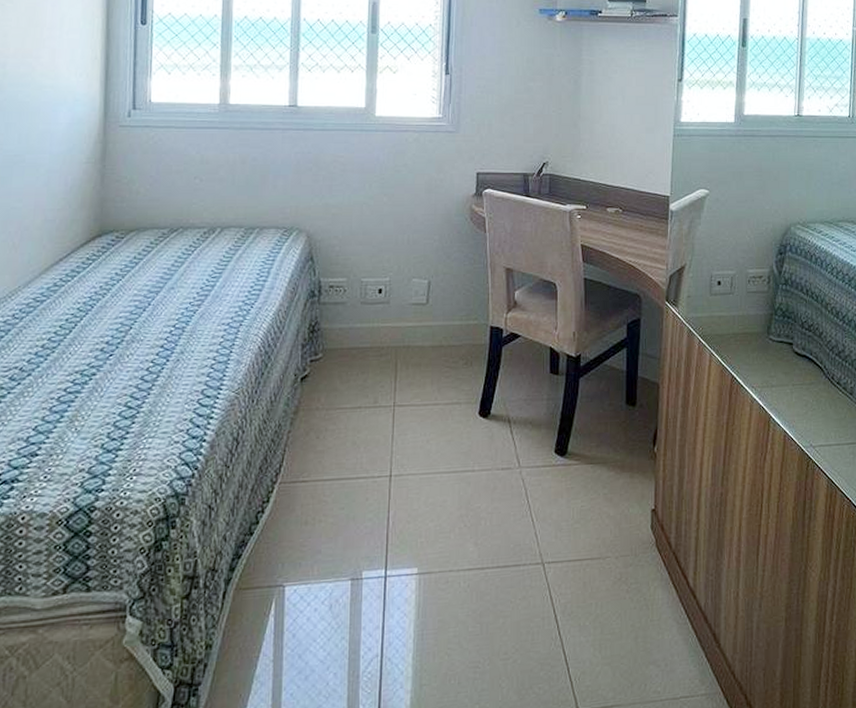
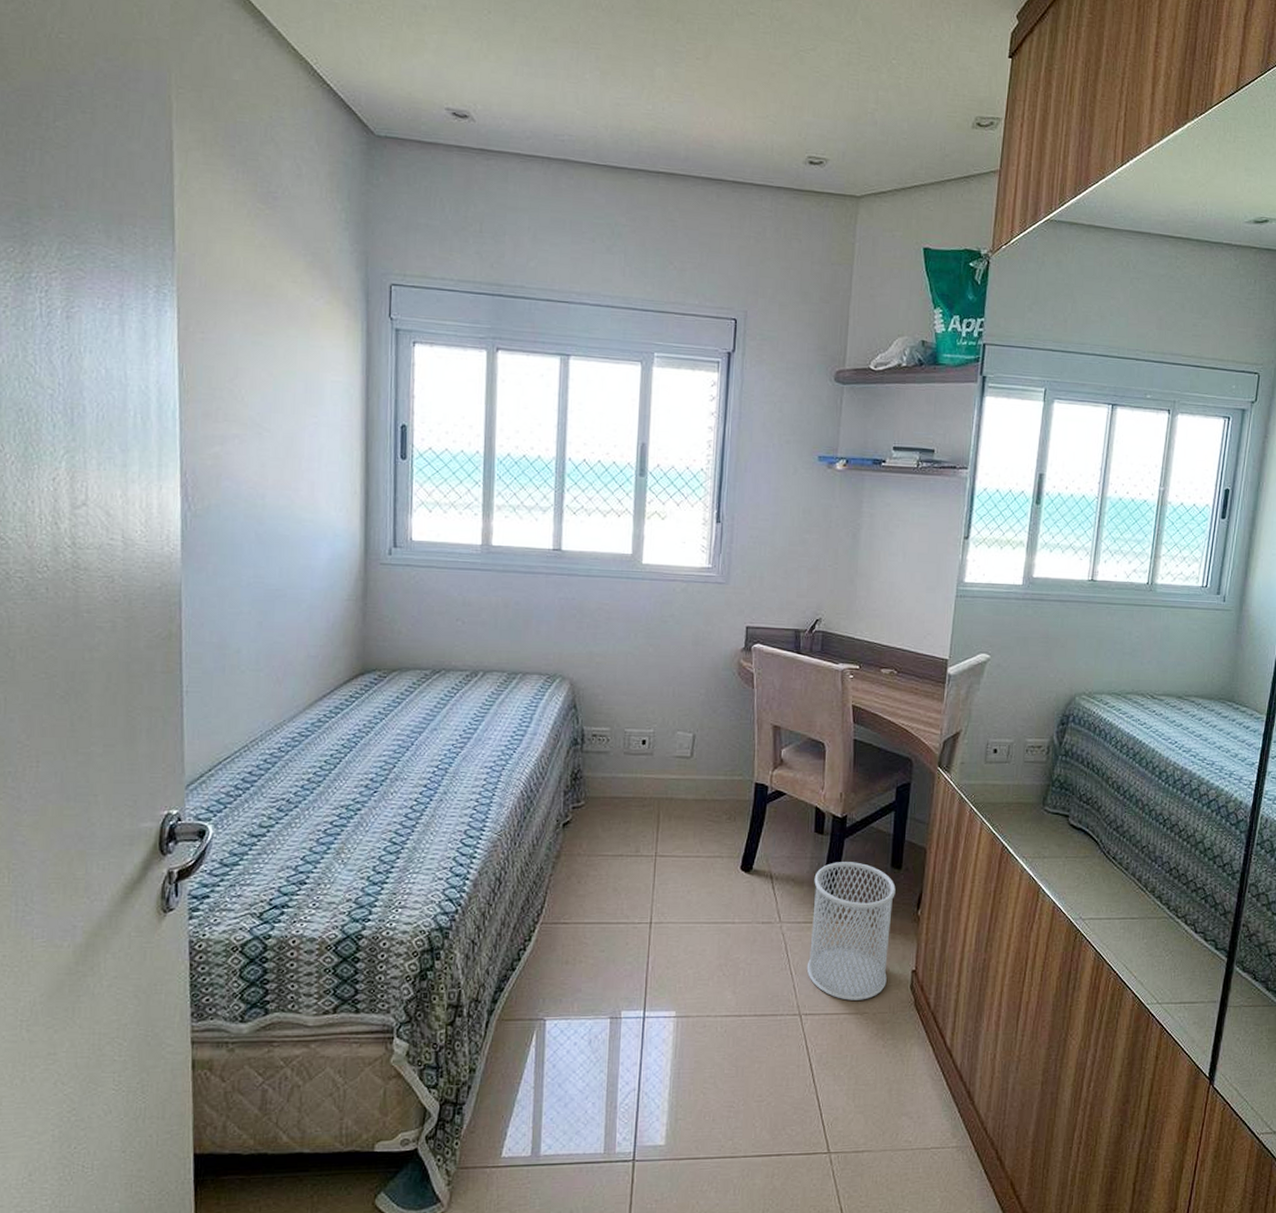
wastebasket: none [547,401,631,545] -> present [806,862,896,1001]

